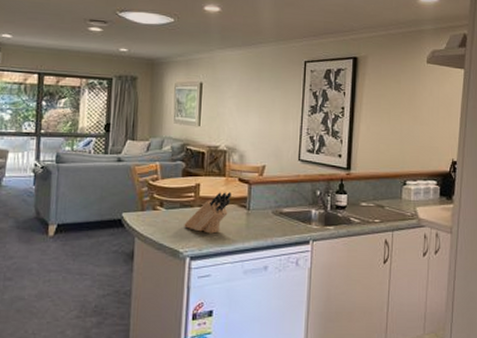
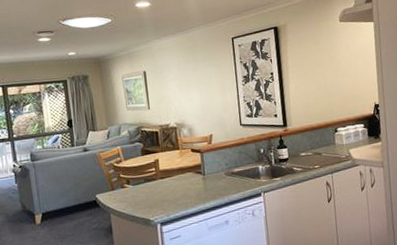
knife block: present [184,192,232,234] -> none [150,162,188,201]

